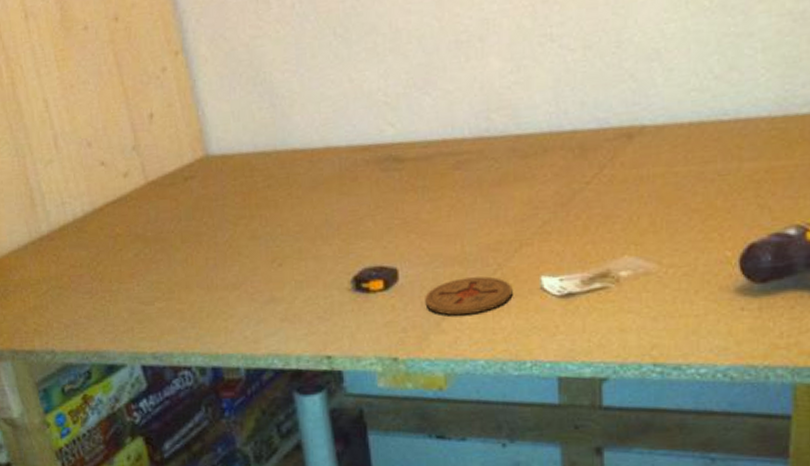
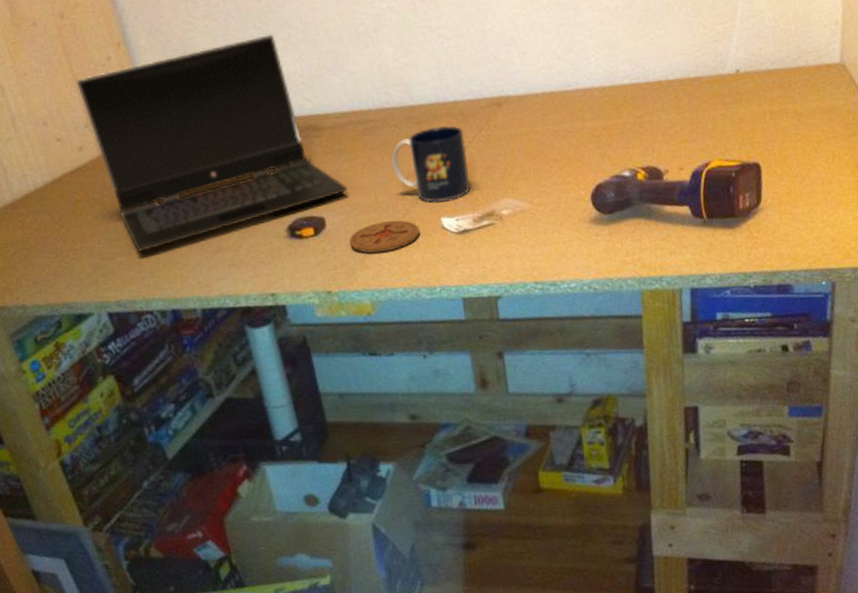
laptop computer: none [126,42,429,298] -> present [76,34,348,252]
mug: none [485,161,583,258] -> present [391,126,471,203]

